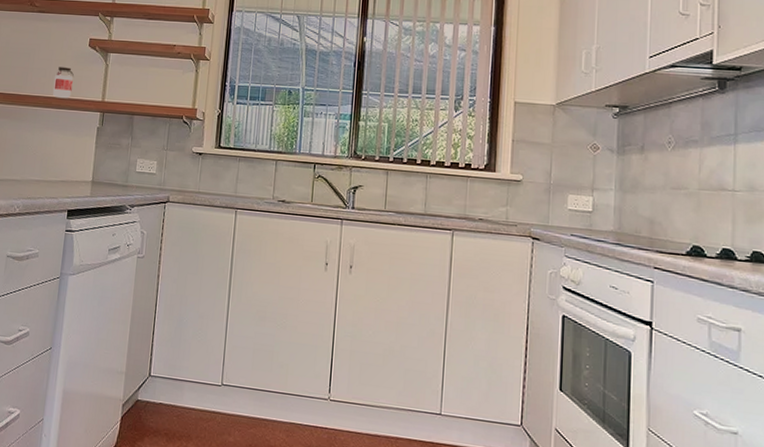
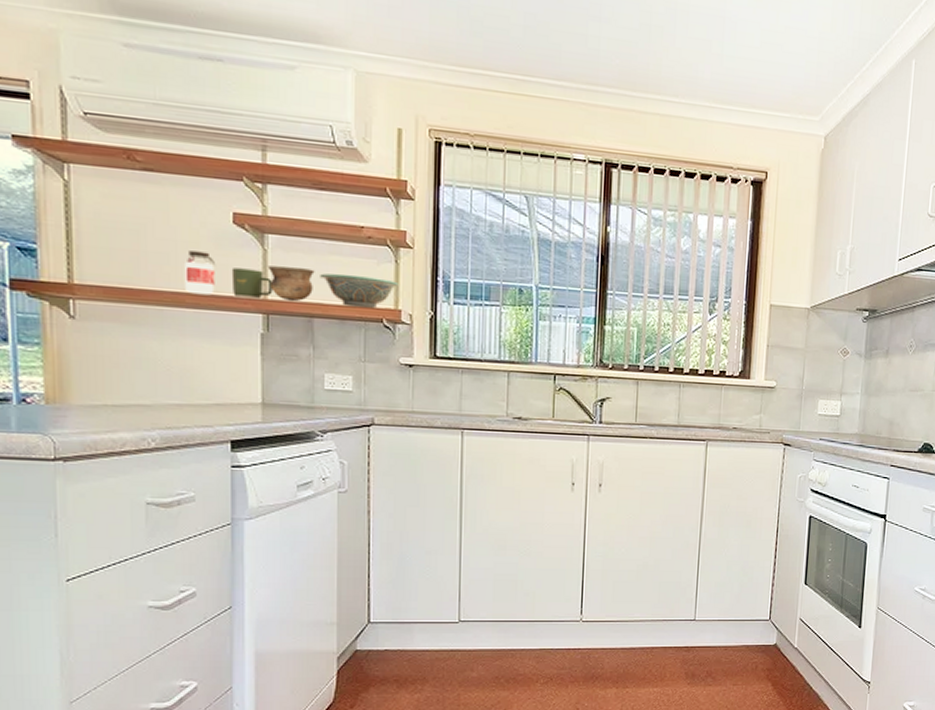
mug: none [82,78,109,102] -> present [231,268,272,300]
ceramic pot: none [107,76,139,103] -> present [267,266,315,302]
decorative bowl: none [142,81,197,108] -> present [320,273,399,309]

